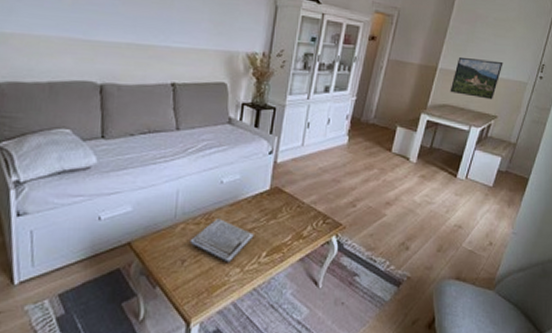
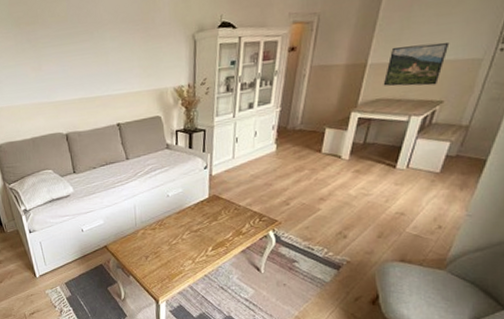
book: present [189,219,254,263] -> none [149,224,200,257]

